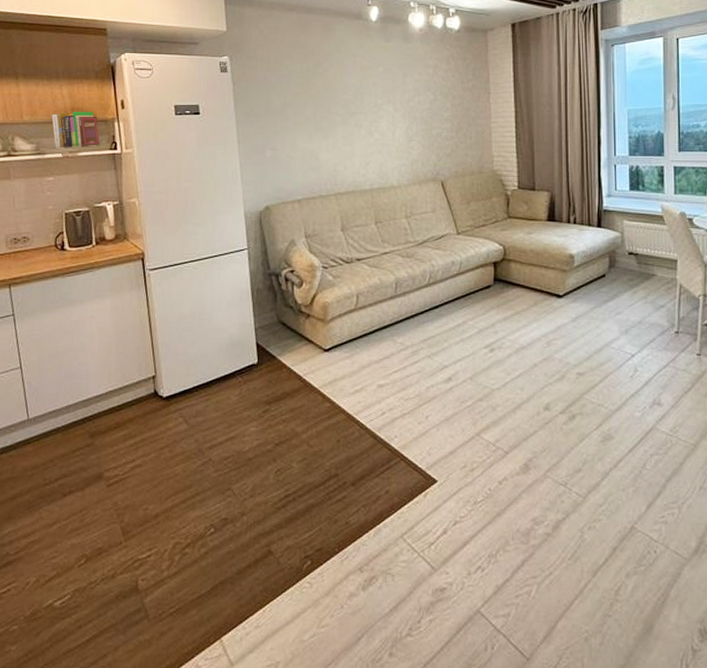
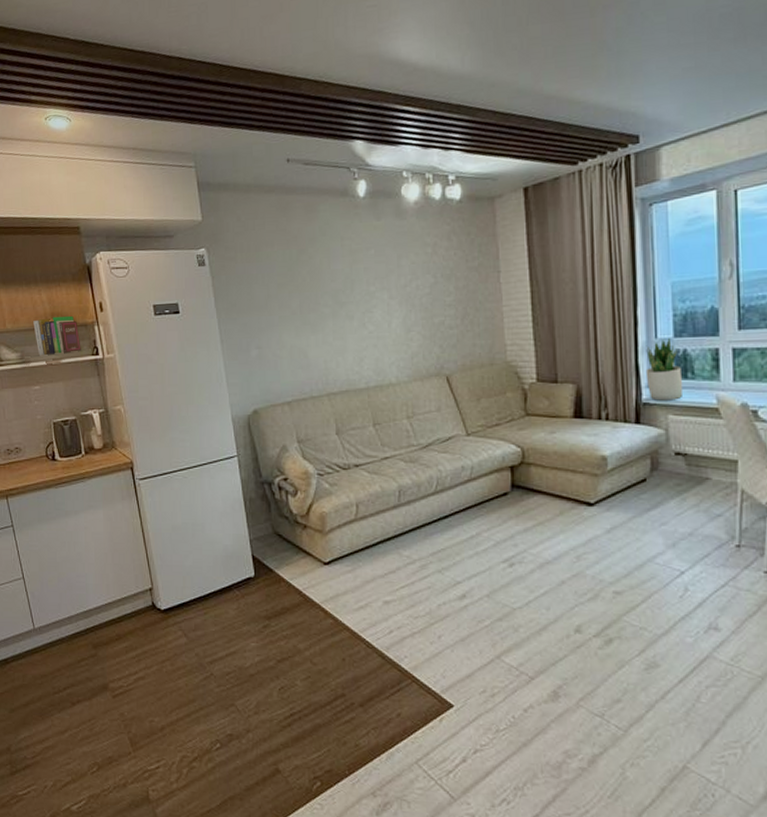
planter: none [606,156,636,208] -> present [645,338,684,401]

